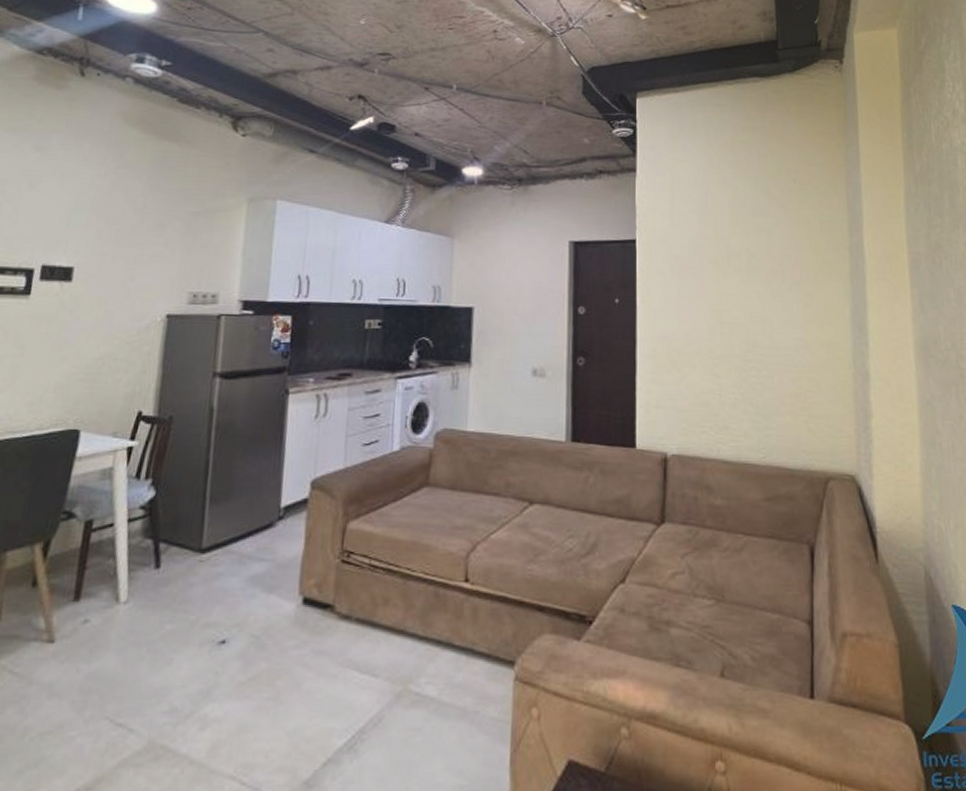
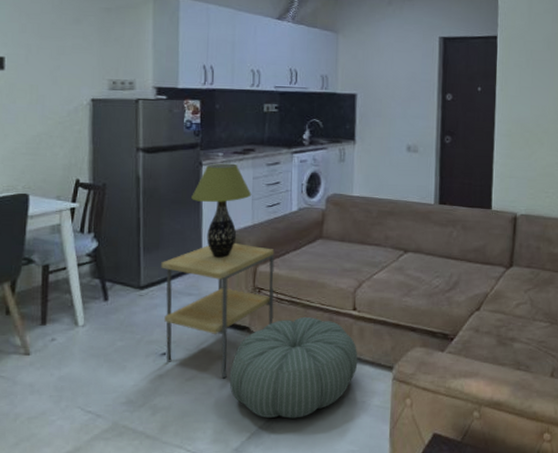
side table: none [225,492,370,678] -> present [161,243,275,379]
table lamp: none [273,391,346,511] -> present [191,163,252,258]
pouf: none [303,591,470,737] -> present [229,317,358,419]

